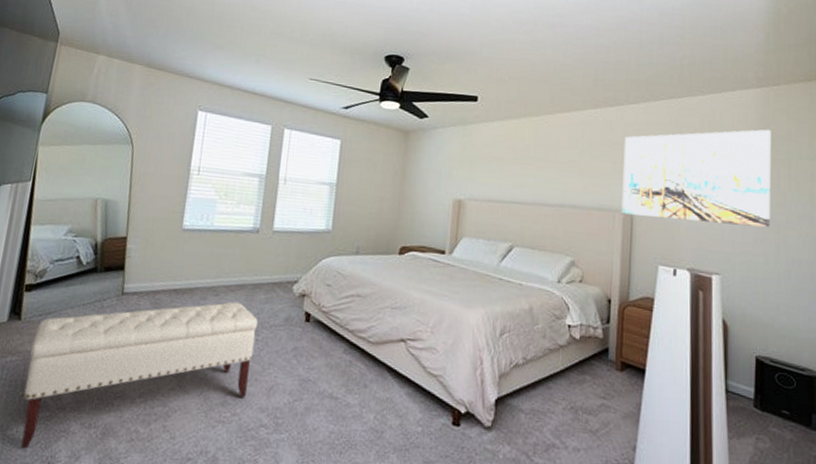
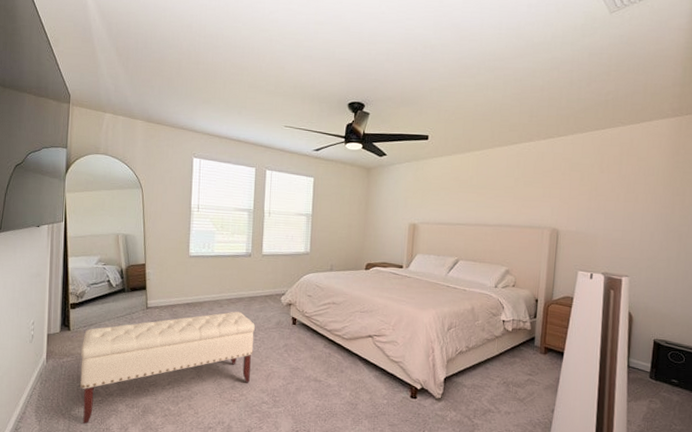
wall art: present [621,129,771,228] -> none [549,153,681,237]

